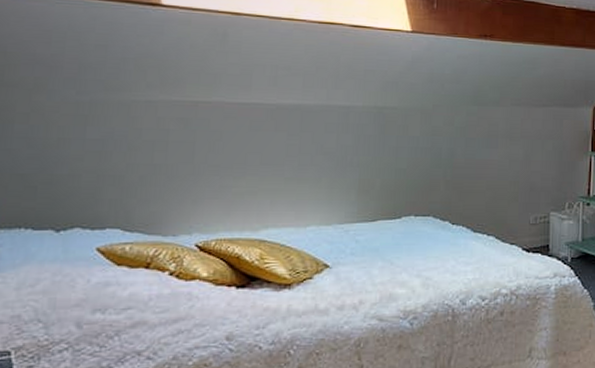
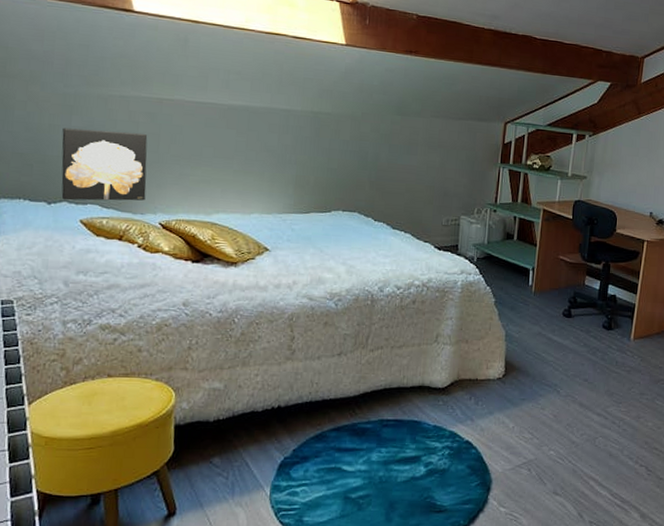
wall art: none [73,141,180,226] -> present [61,127,148,201]

